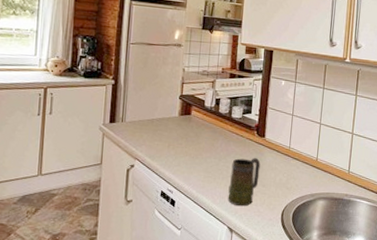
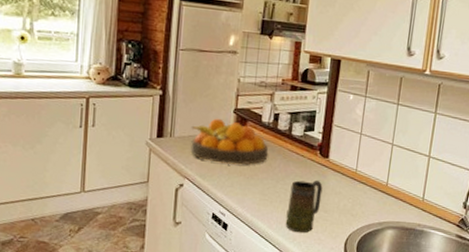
fruit bowl: none [140,104,212,146] -> present [190,118,269,166]

